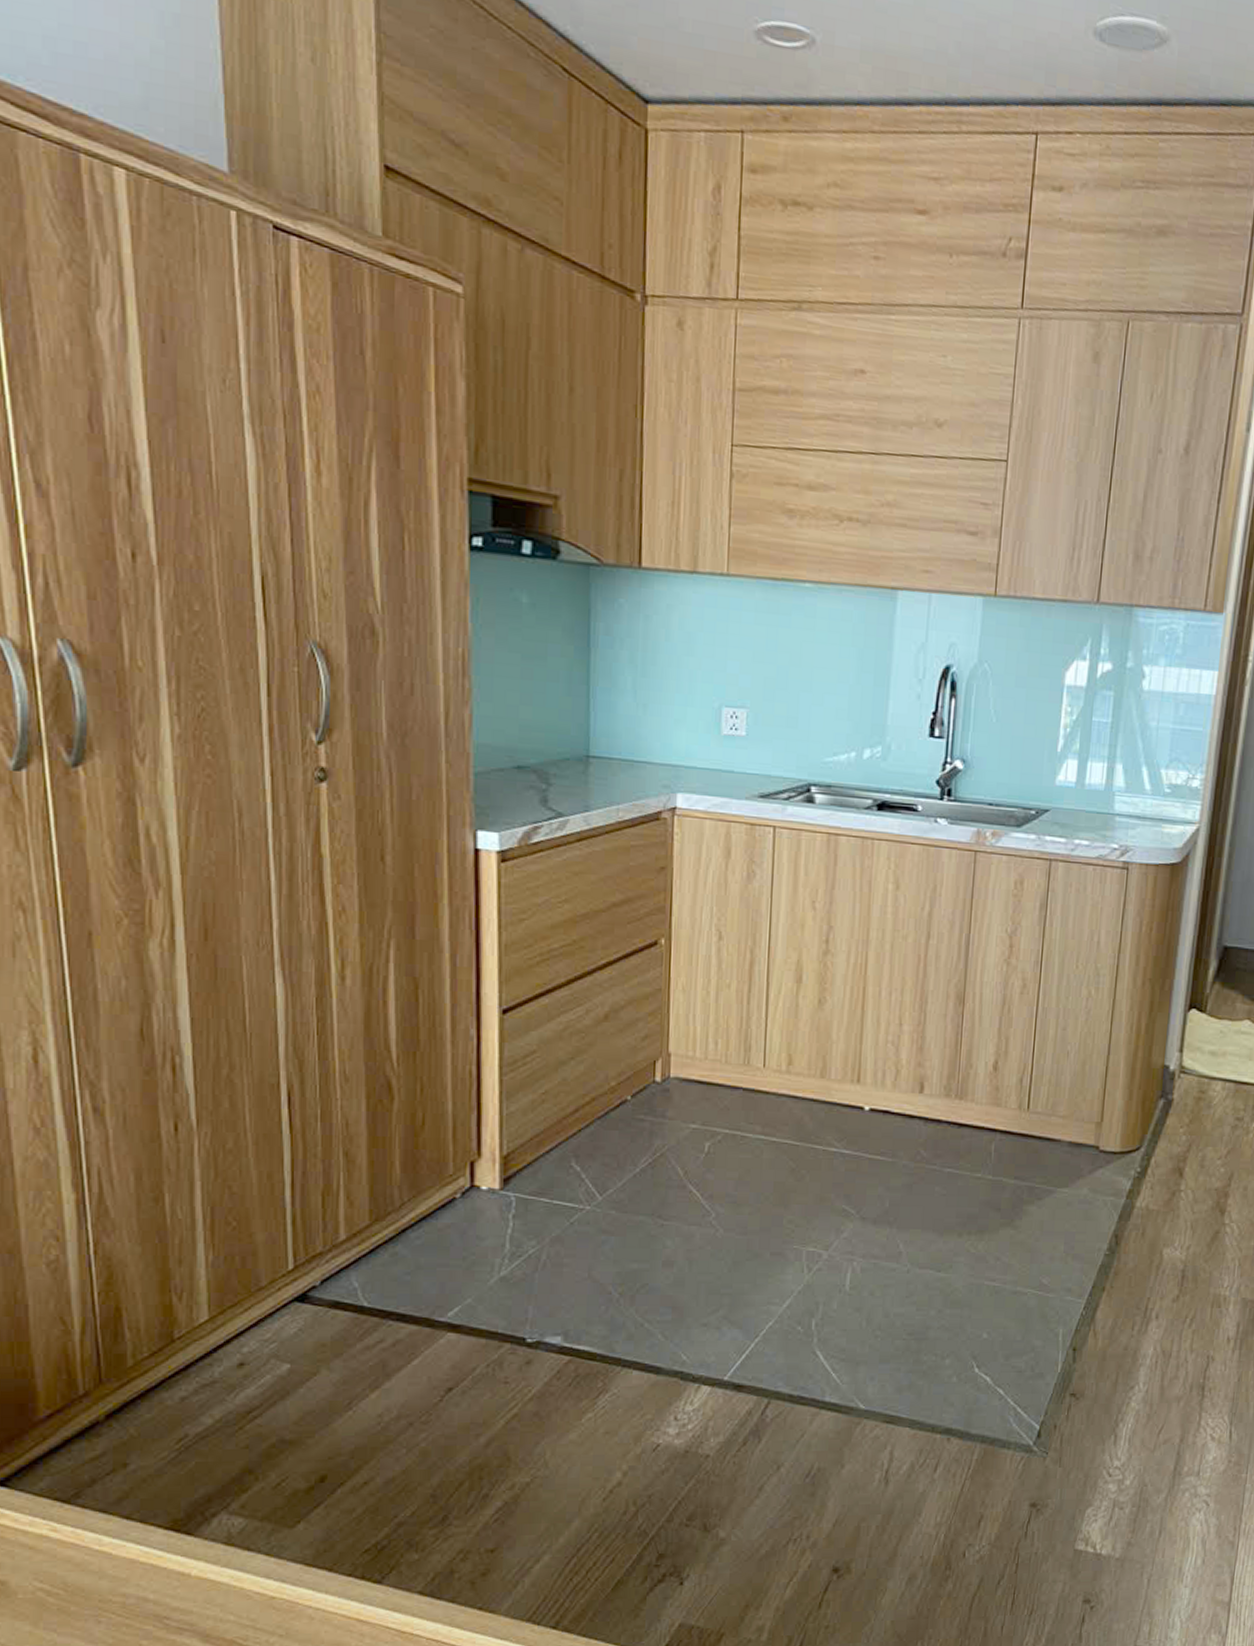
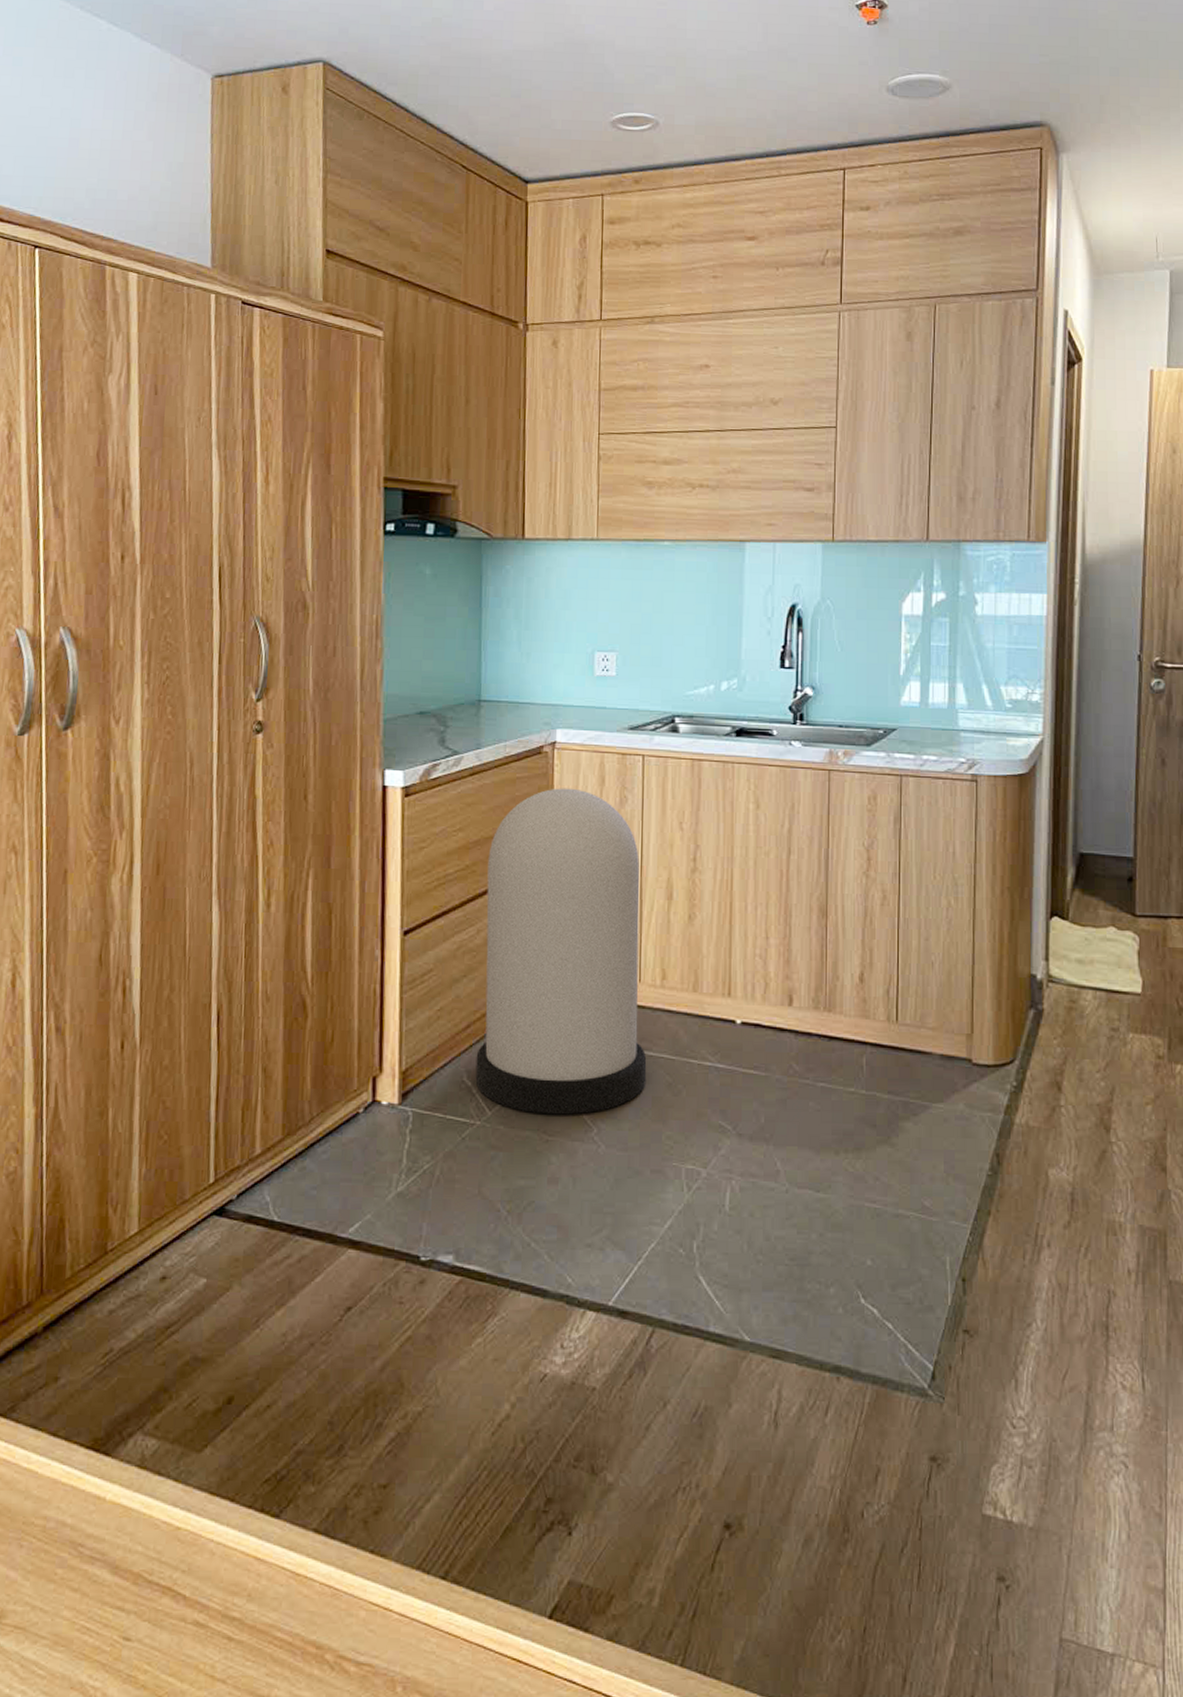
trash can: none [584,859,770,1200] -> present [475,788,647,1115]

